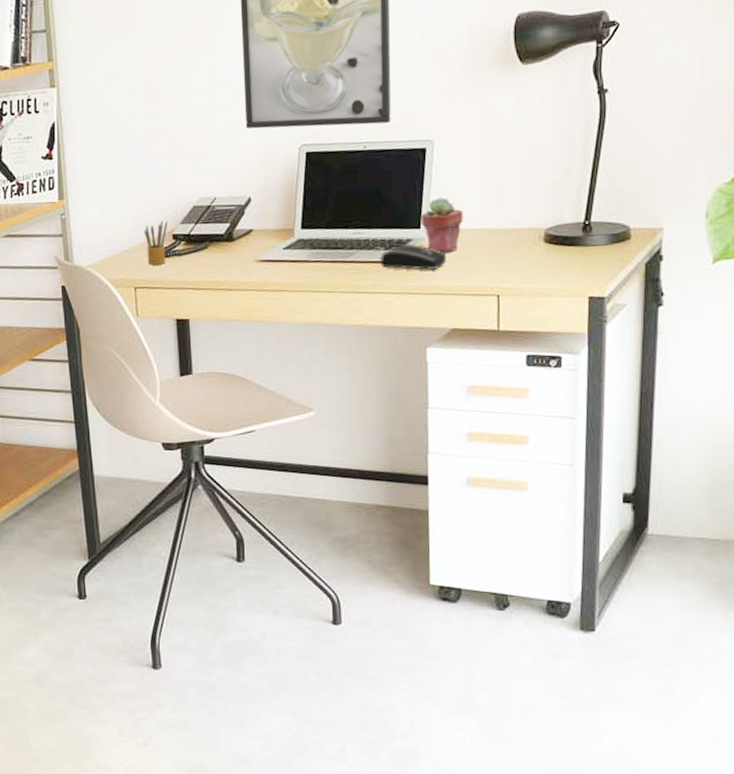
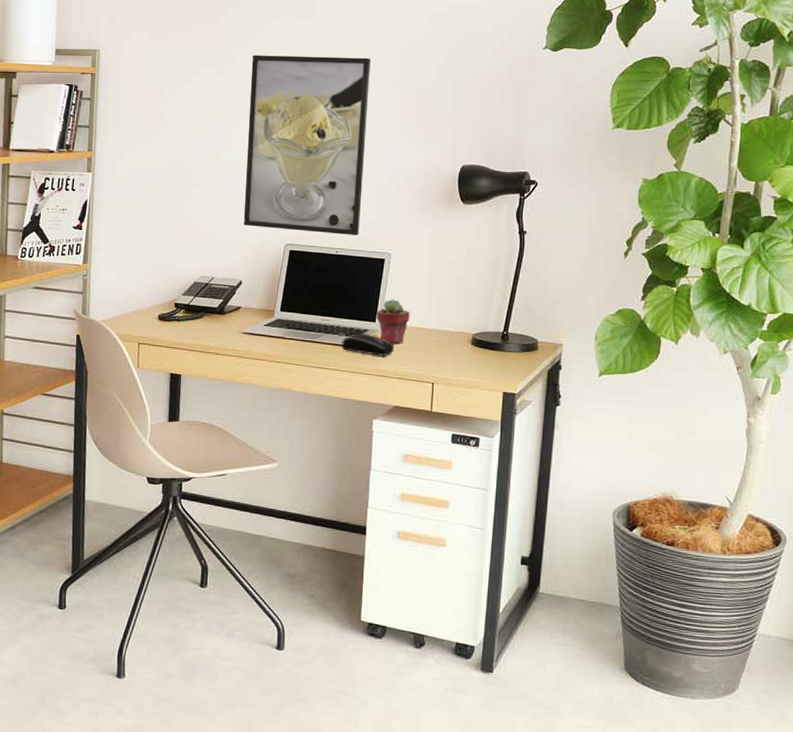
pencil box: present [144,220,168,265] -> none [151,290,172,327]

